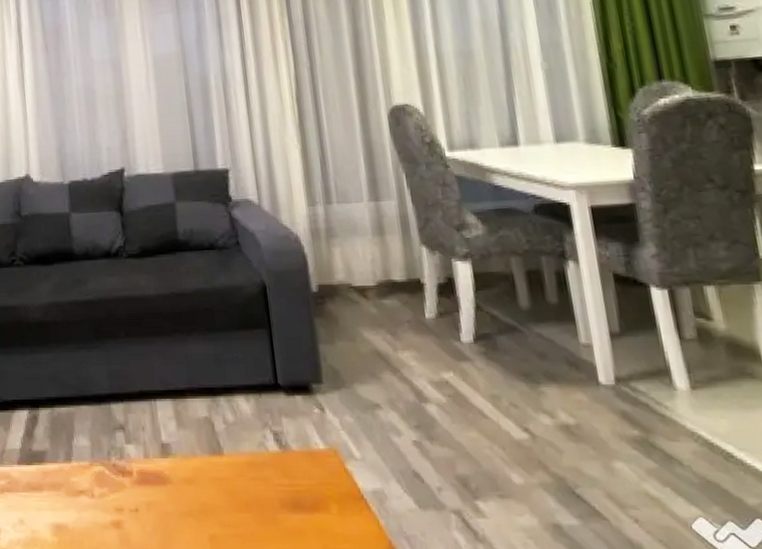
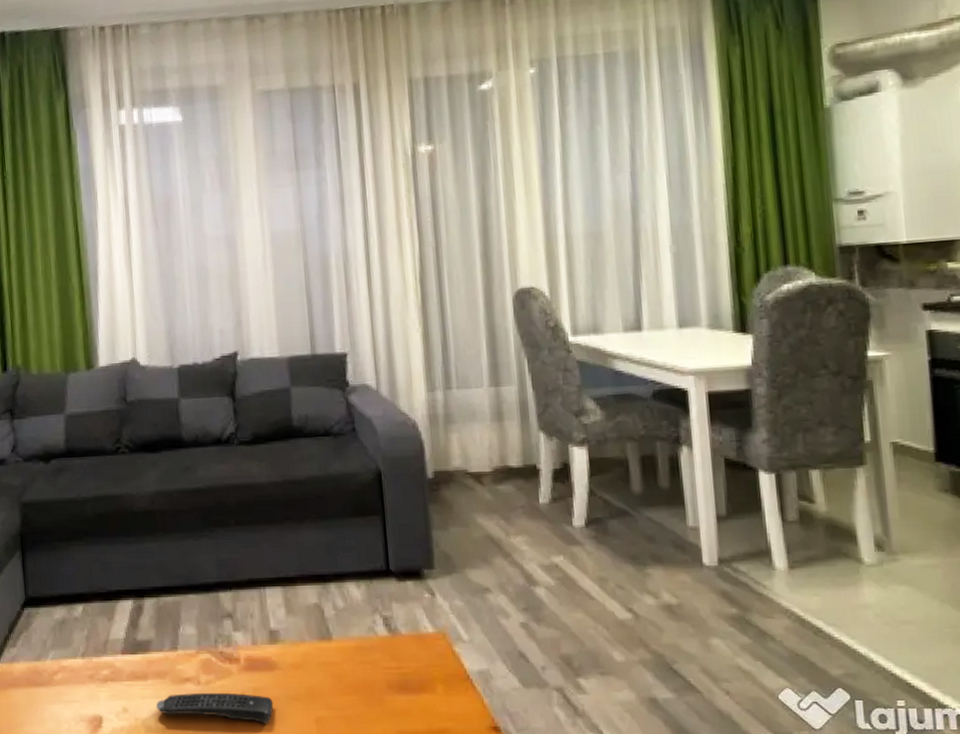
remote control: none [51,506,167,540] -> present [155,692,274,724]

